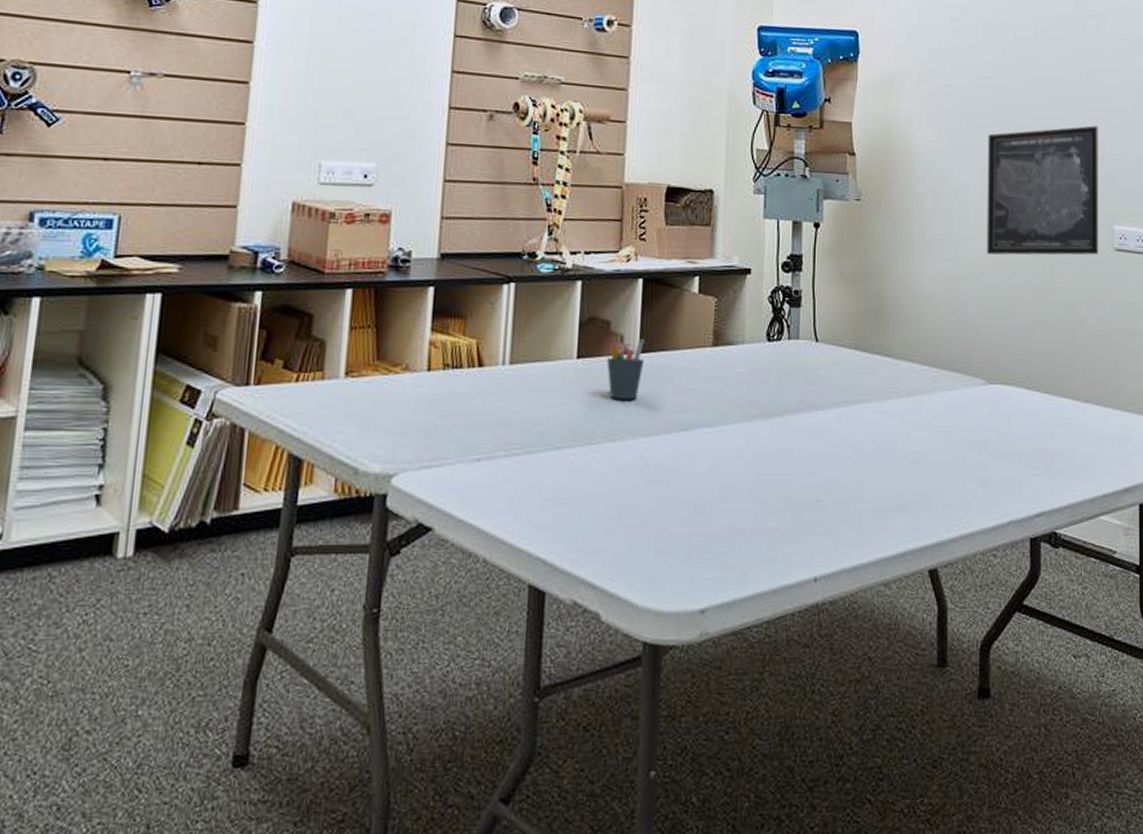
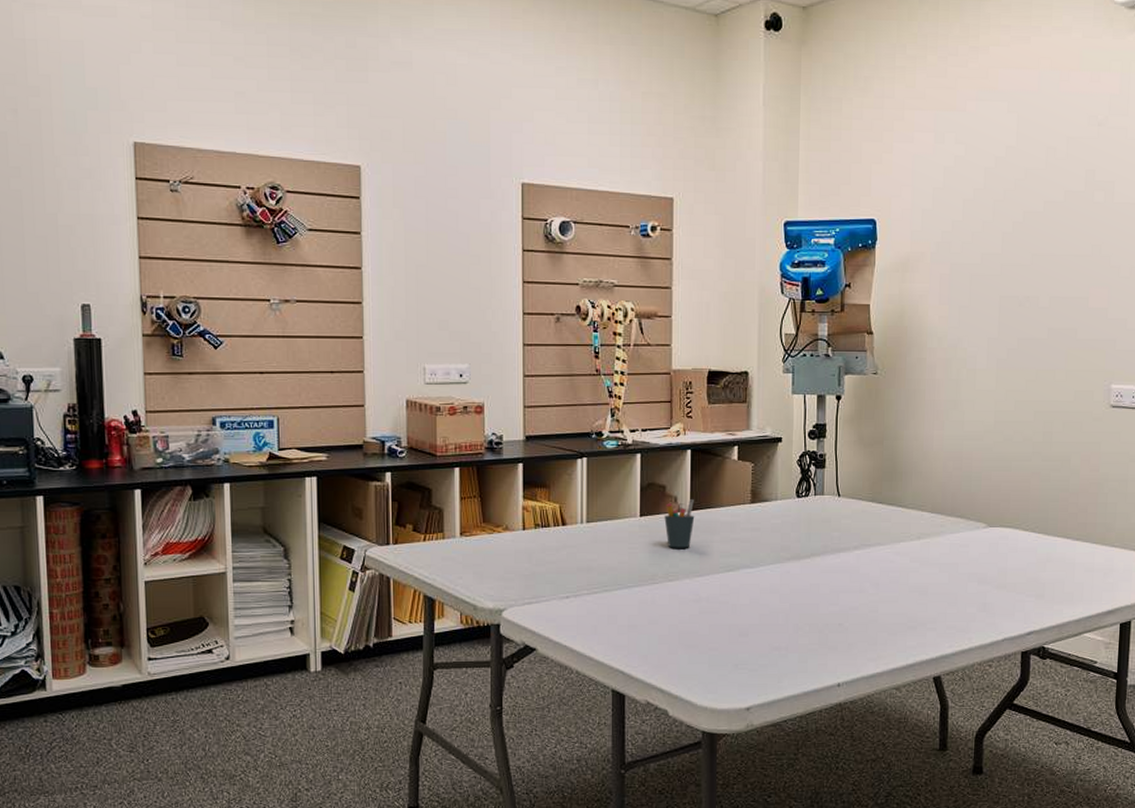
wall art: present [986,125,1099,255] -> none [991,293,1102,417]

